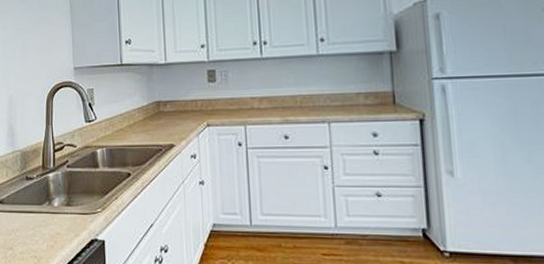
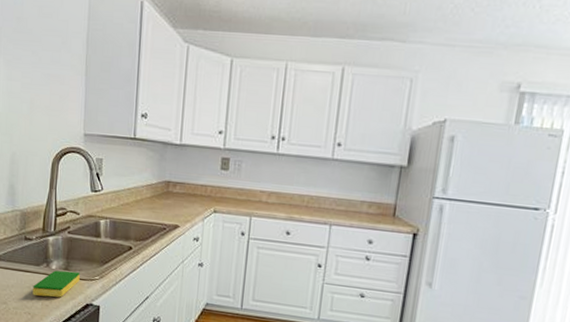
dish sponge: none [37,206,82,238] -> present [33,270,80,298]

